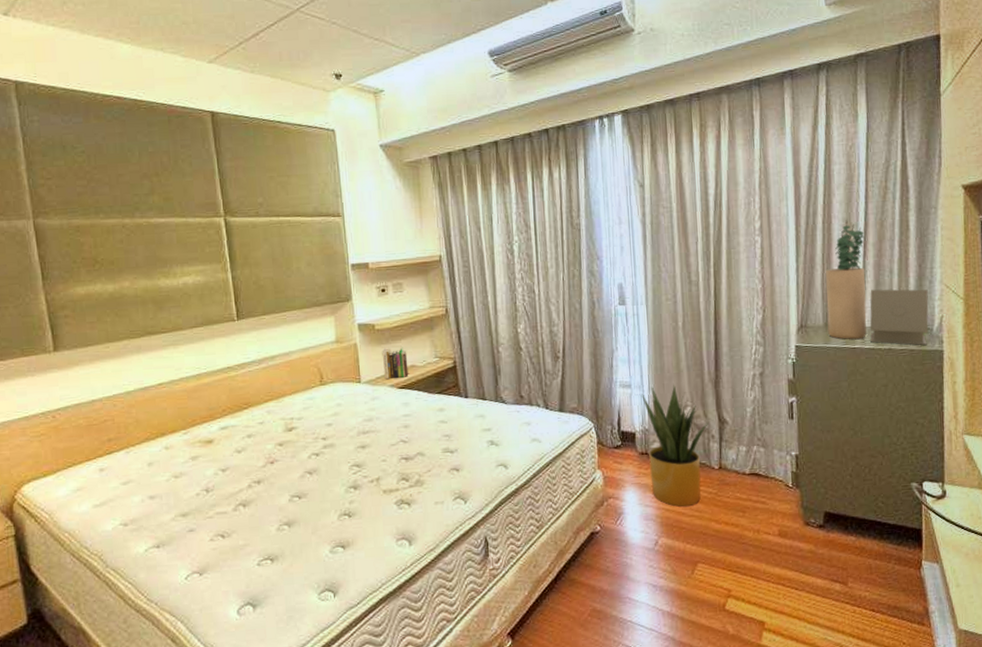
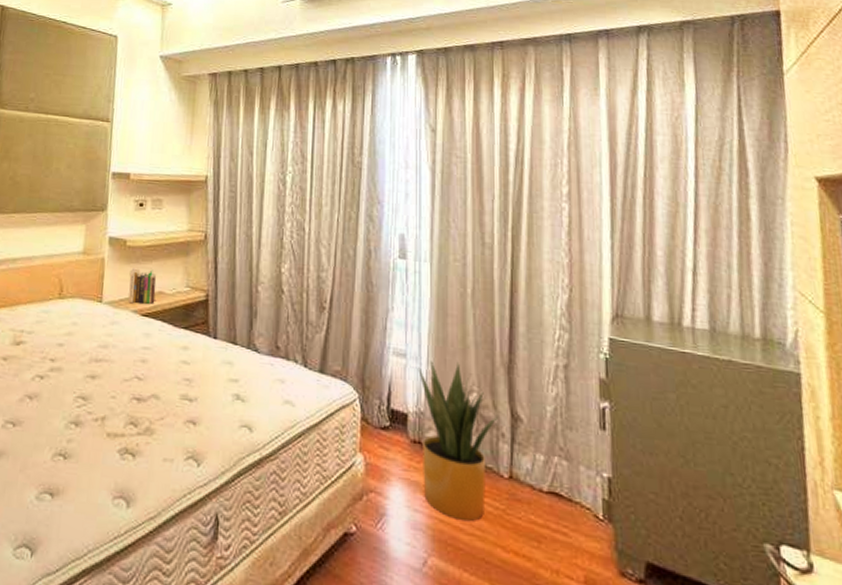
vase: present [826,220,867,339] -> none [647,198,699,342]
jewelry box: present [870,289,929,346] -> none [703,284,780,364]

